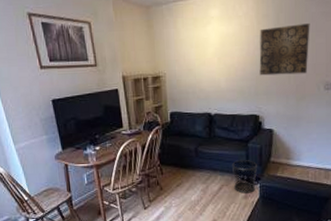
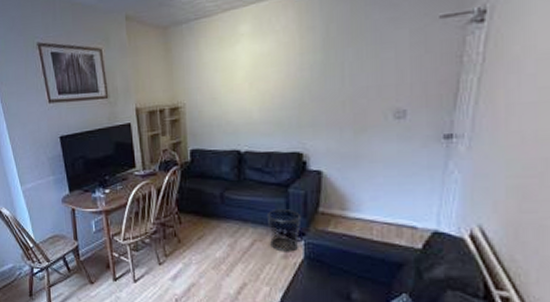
wall art: present [259,22,310,76] -> none [302,33,372,103]

